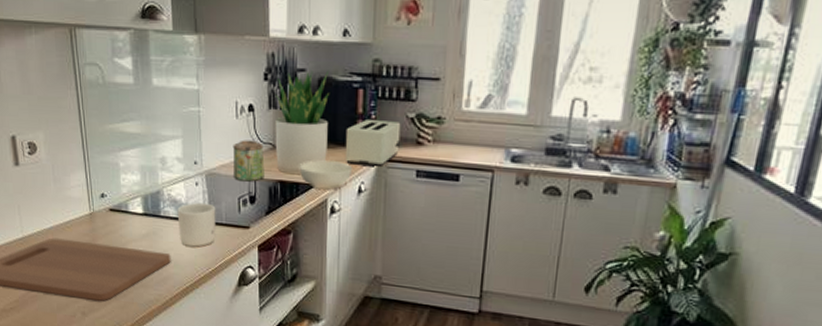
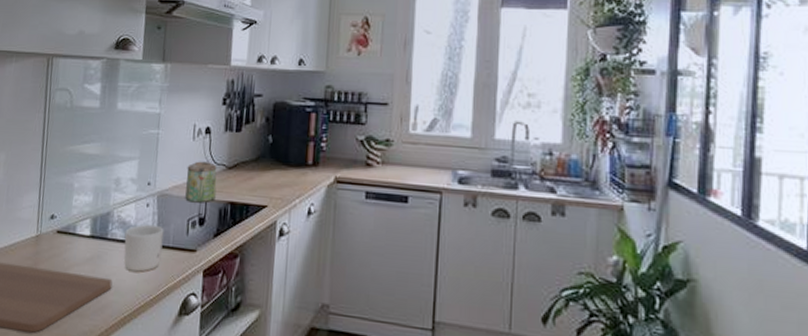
planter: present [275,70,330,175] -> none [228,95,285,197]
bowl: present [299,160,353,190] -> none [250,181,303,212]
toaster: present [344,120,401,168] -> none [295,142,351,189]

